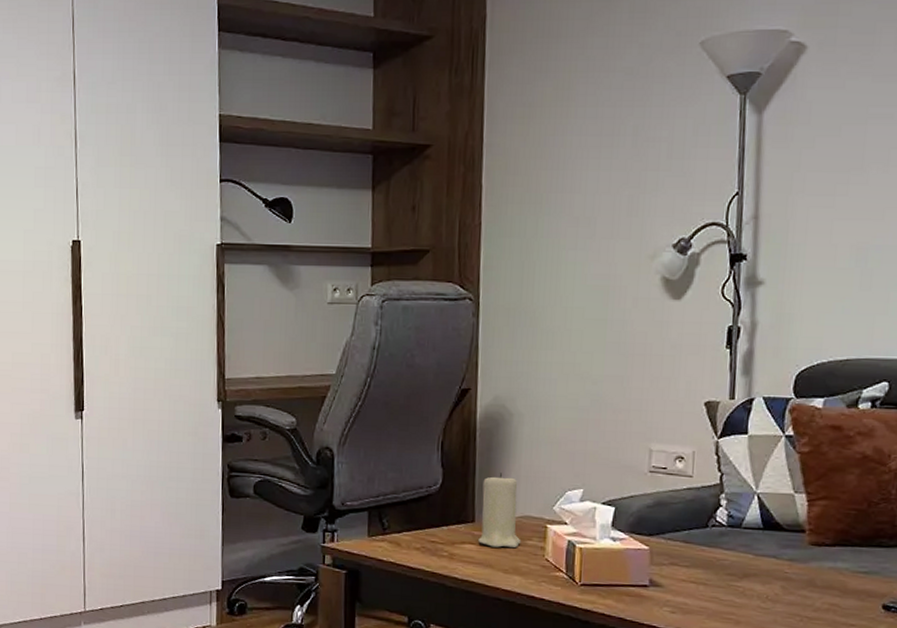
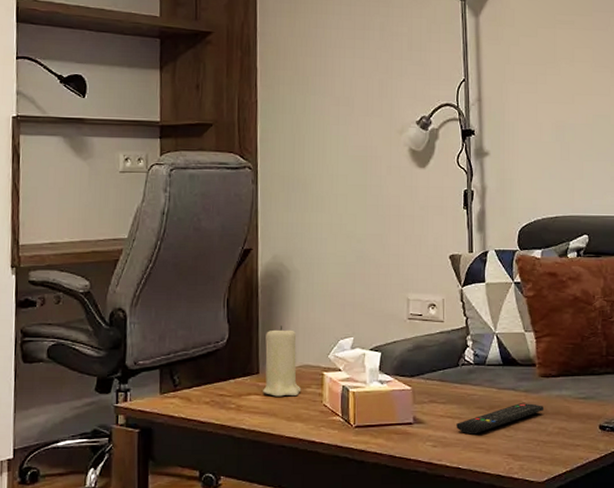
remote control: none [700,573,811,603] -> present [456,403,543,435]

